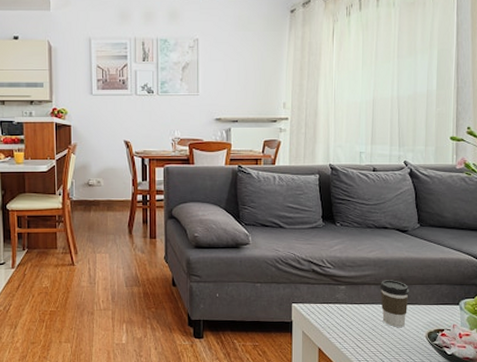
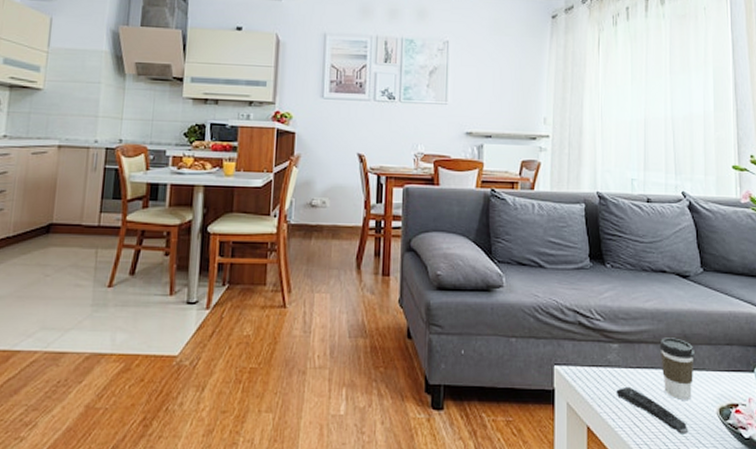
remote control: none [342,318,402,353] -> present [616,386,689,434]

